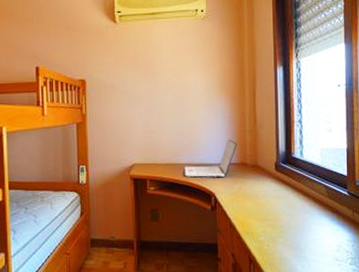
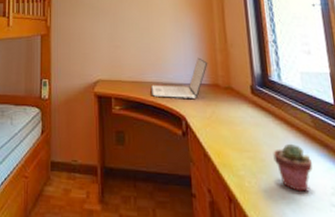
potted succulent: none [290,211,324,251] -> present [273,143,313,192]

